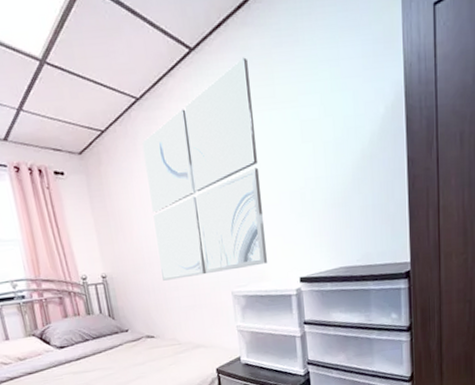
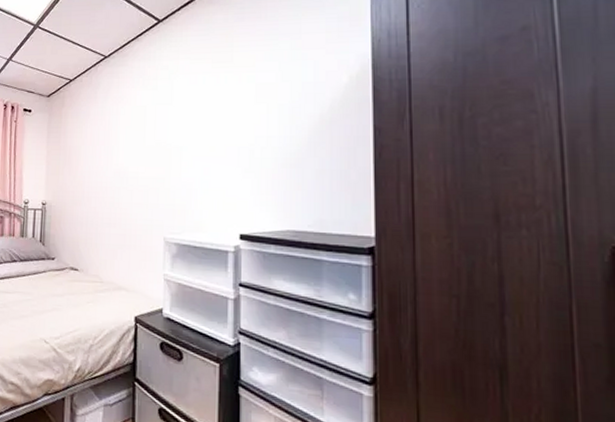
wall art: present [142,57,268,281] -> none [97,29,211,217]

